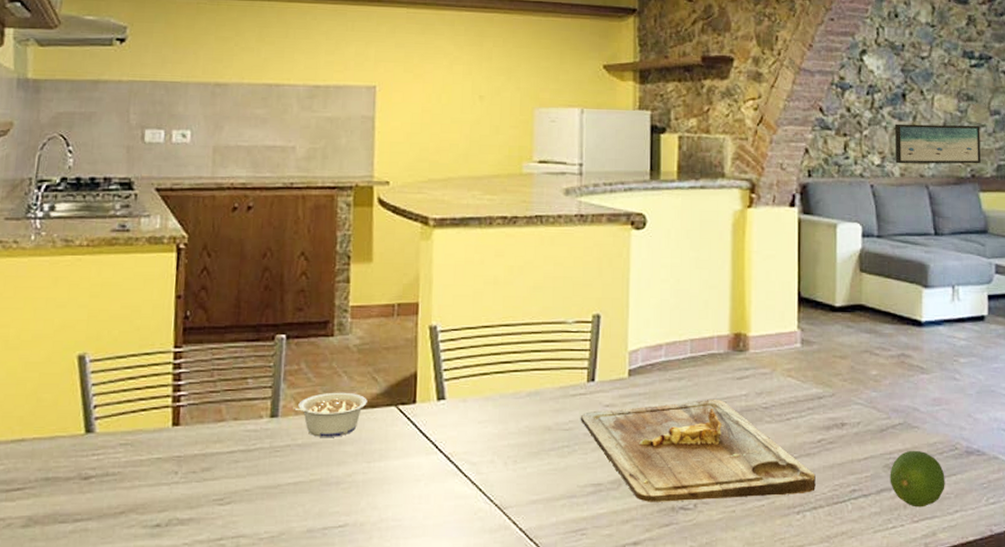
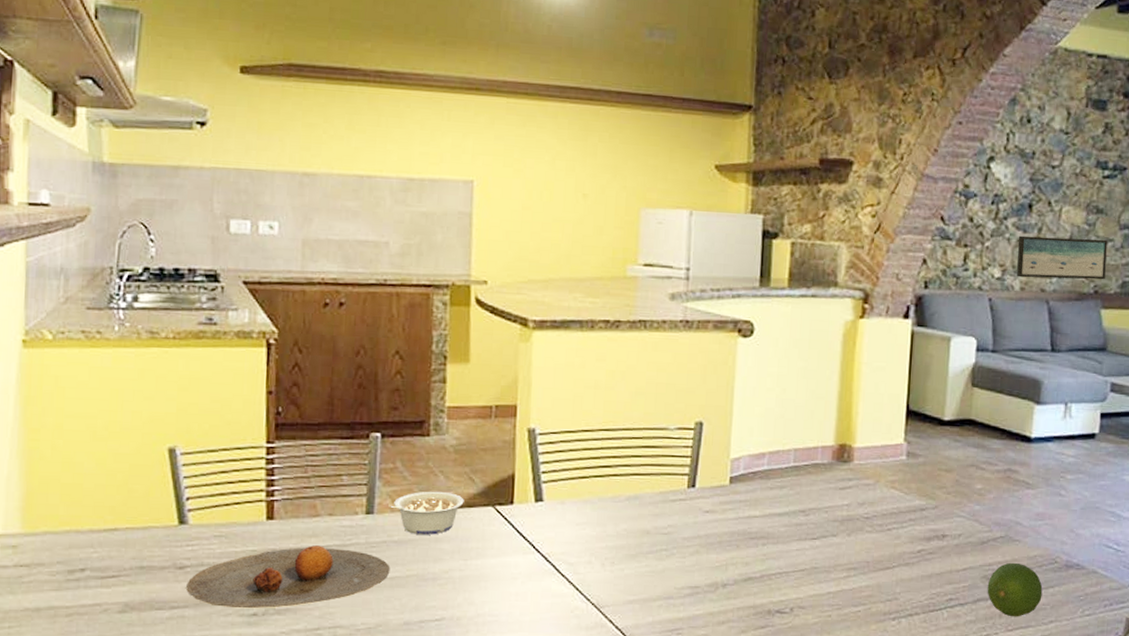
plate: none [90,451,294,520] -> present [186,545,390,609]
cutting board: present [580,398,816,502] -> none [679,507,913,606]

